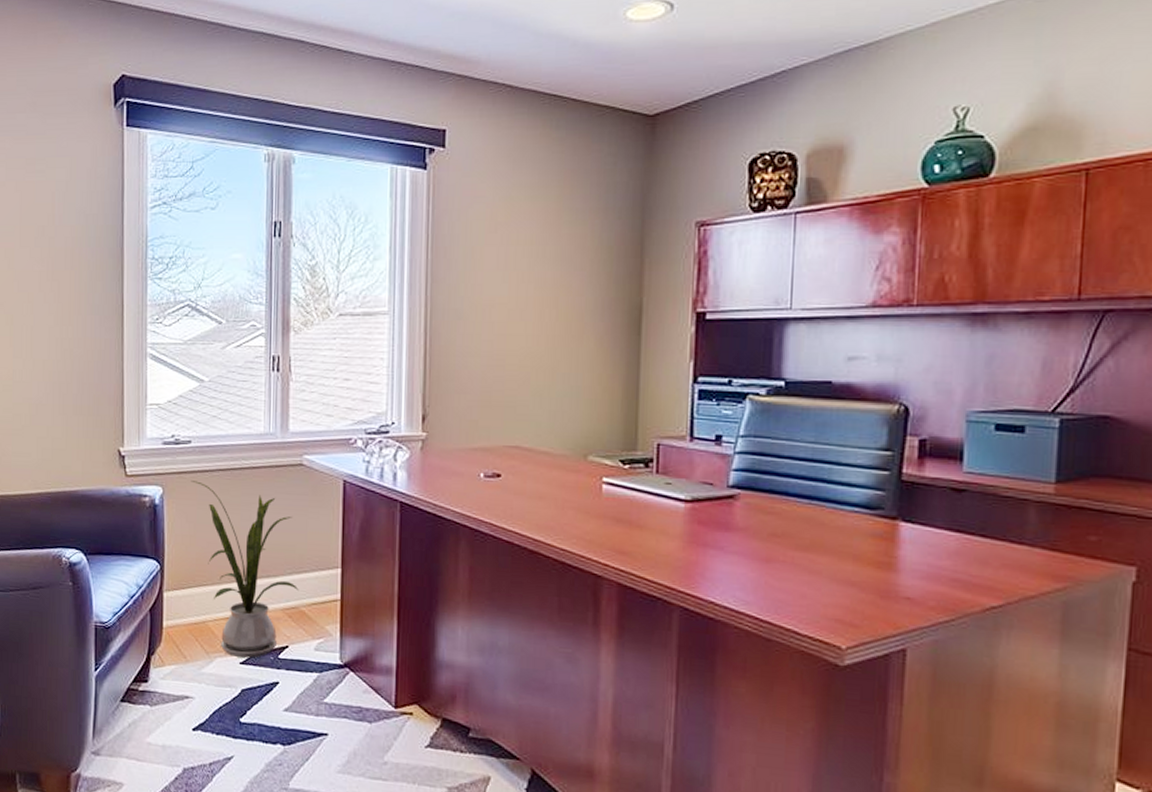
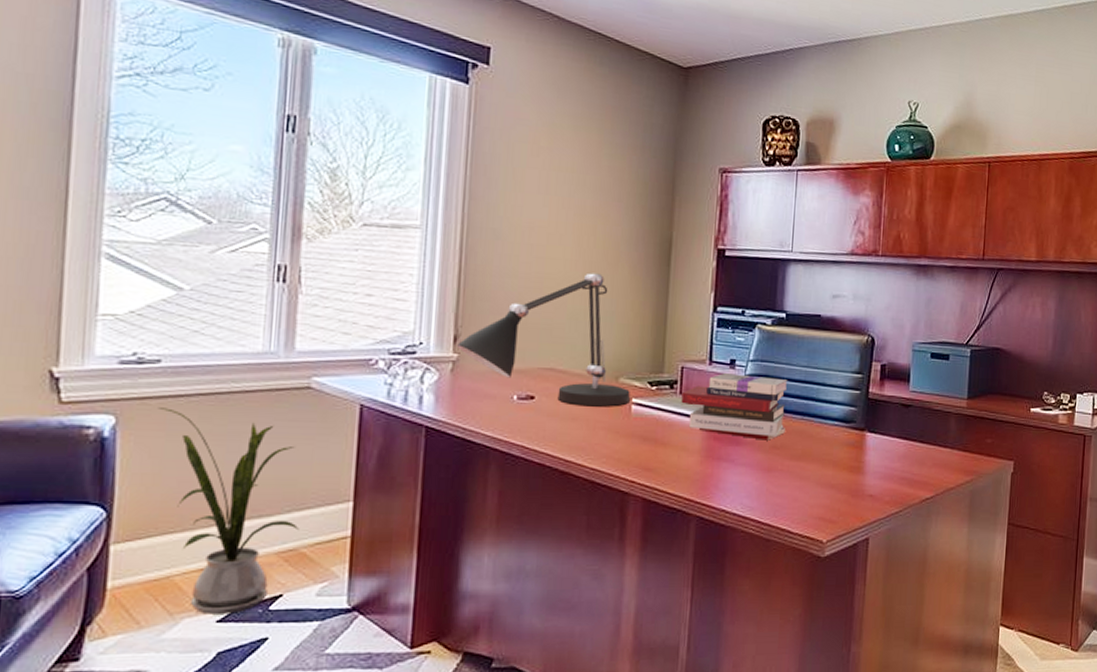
desk lamp: none [424,347,600,487] -> present [456,272,630,407]
books: none [658,451,790,527] -> present [681,373,788,440]

